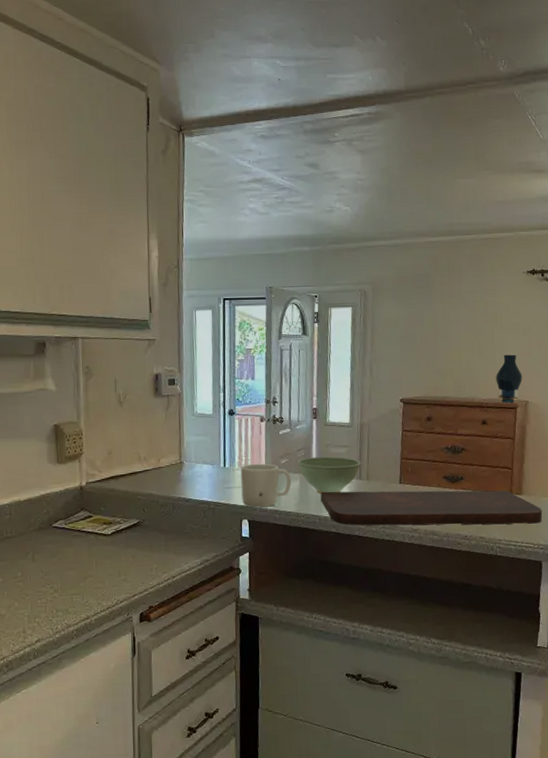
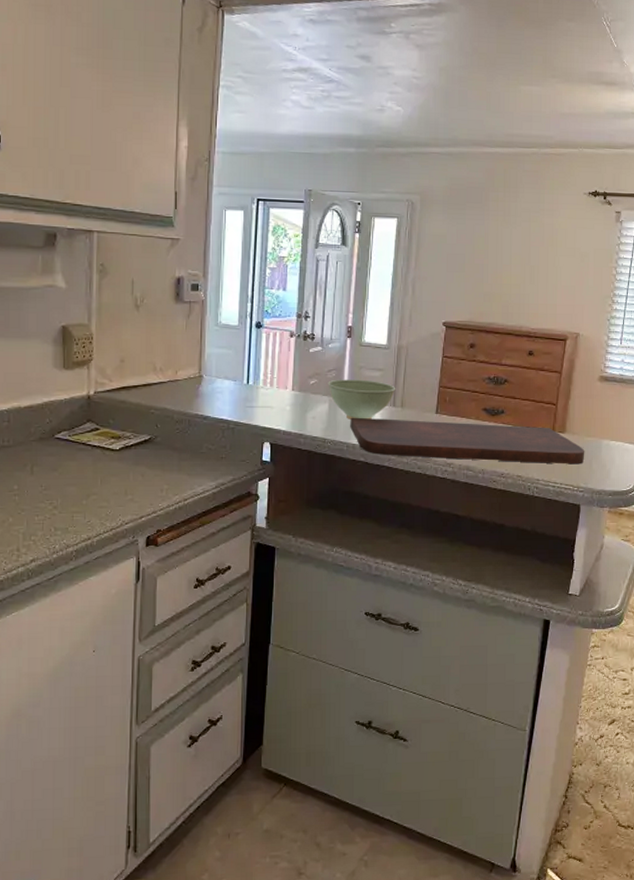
mug: present [240,463,292,508] -> none [264,382,320,430]
vase: present [496,354,523,403] -> none [546,281,575,334]

